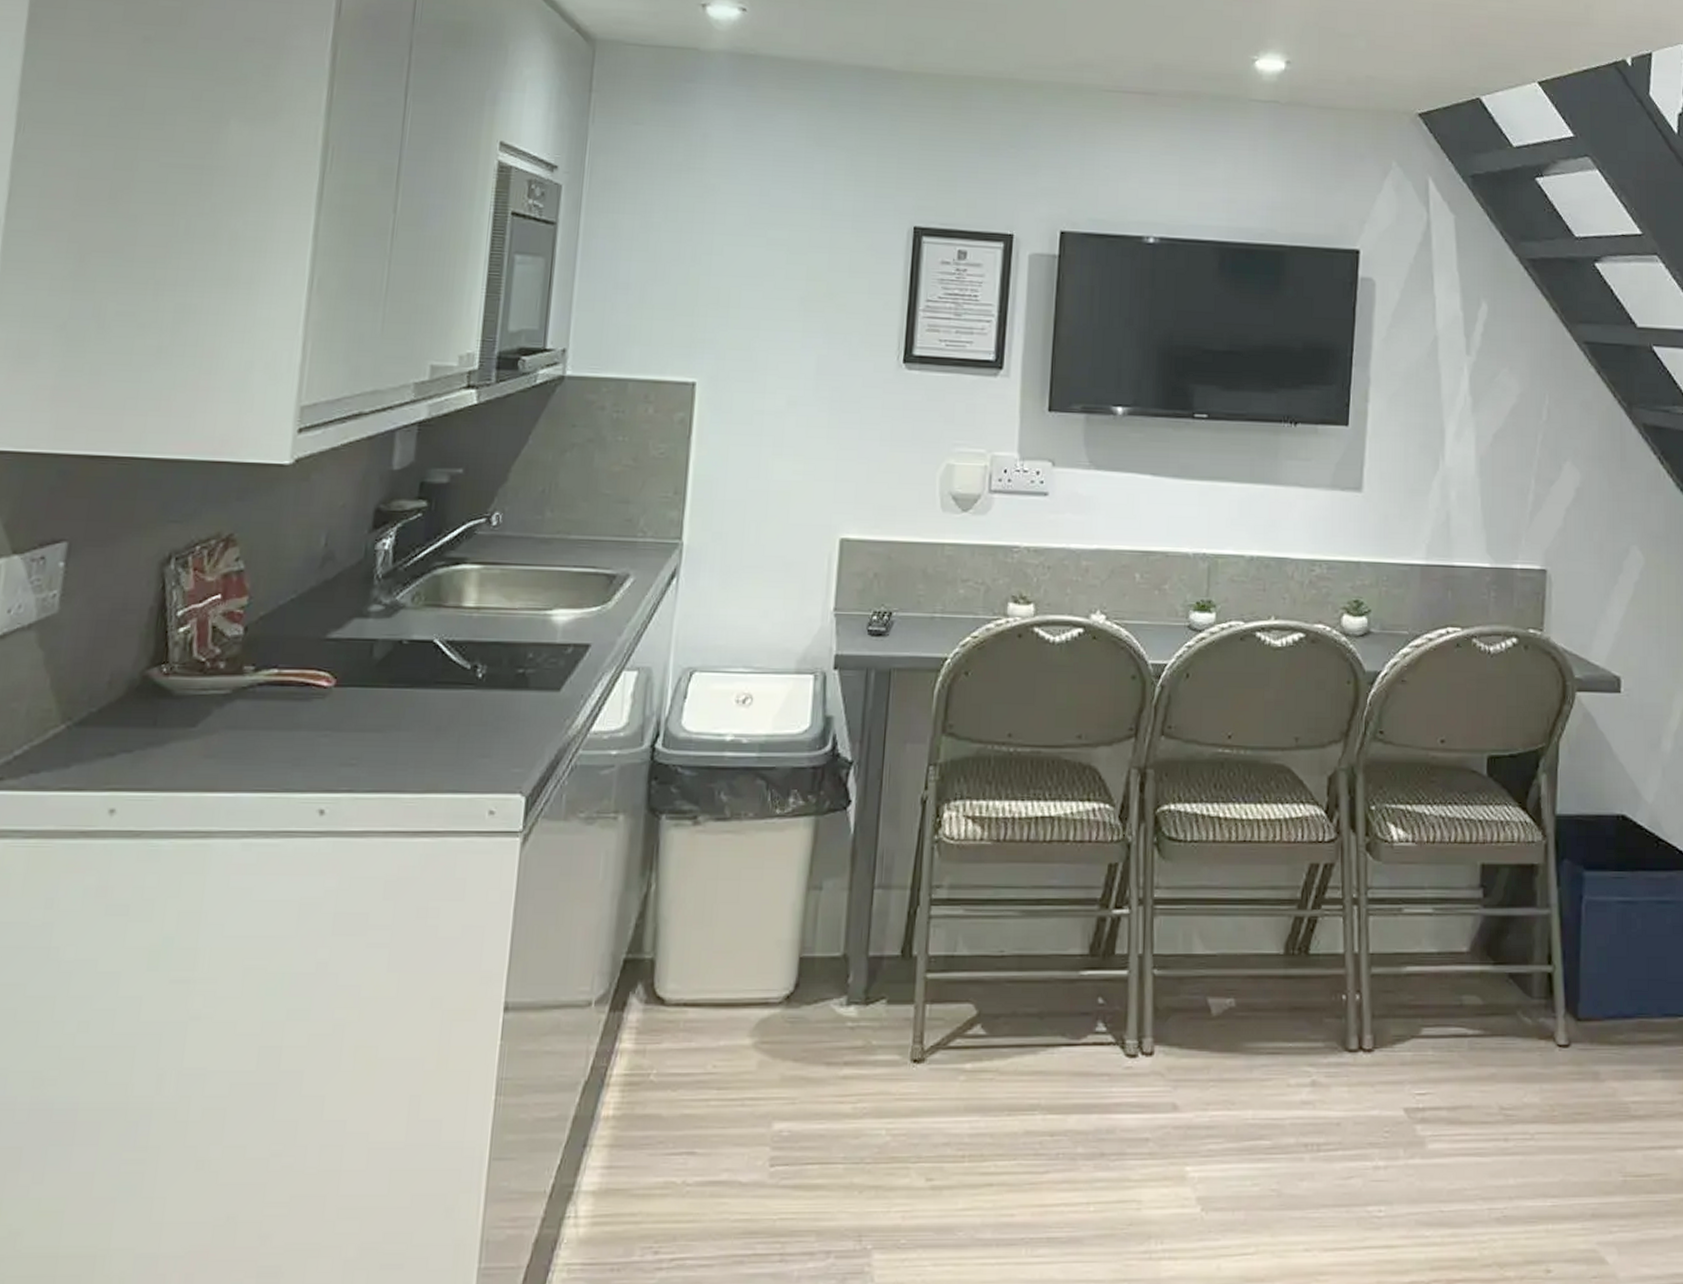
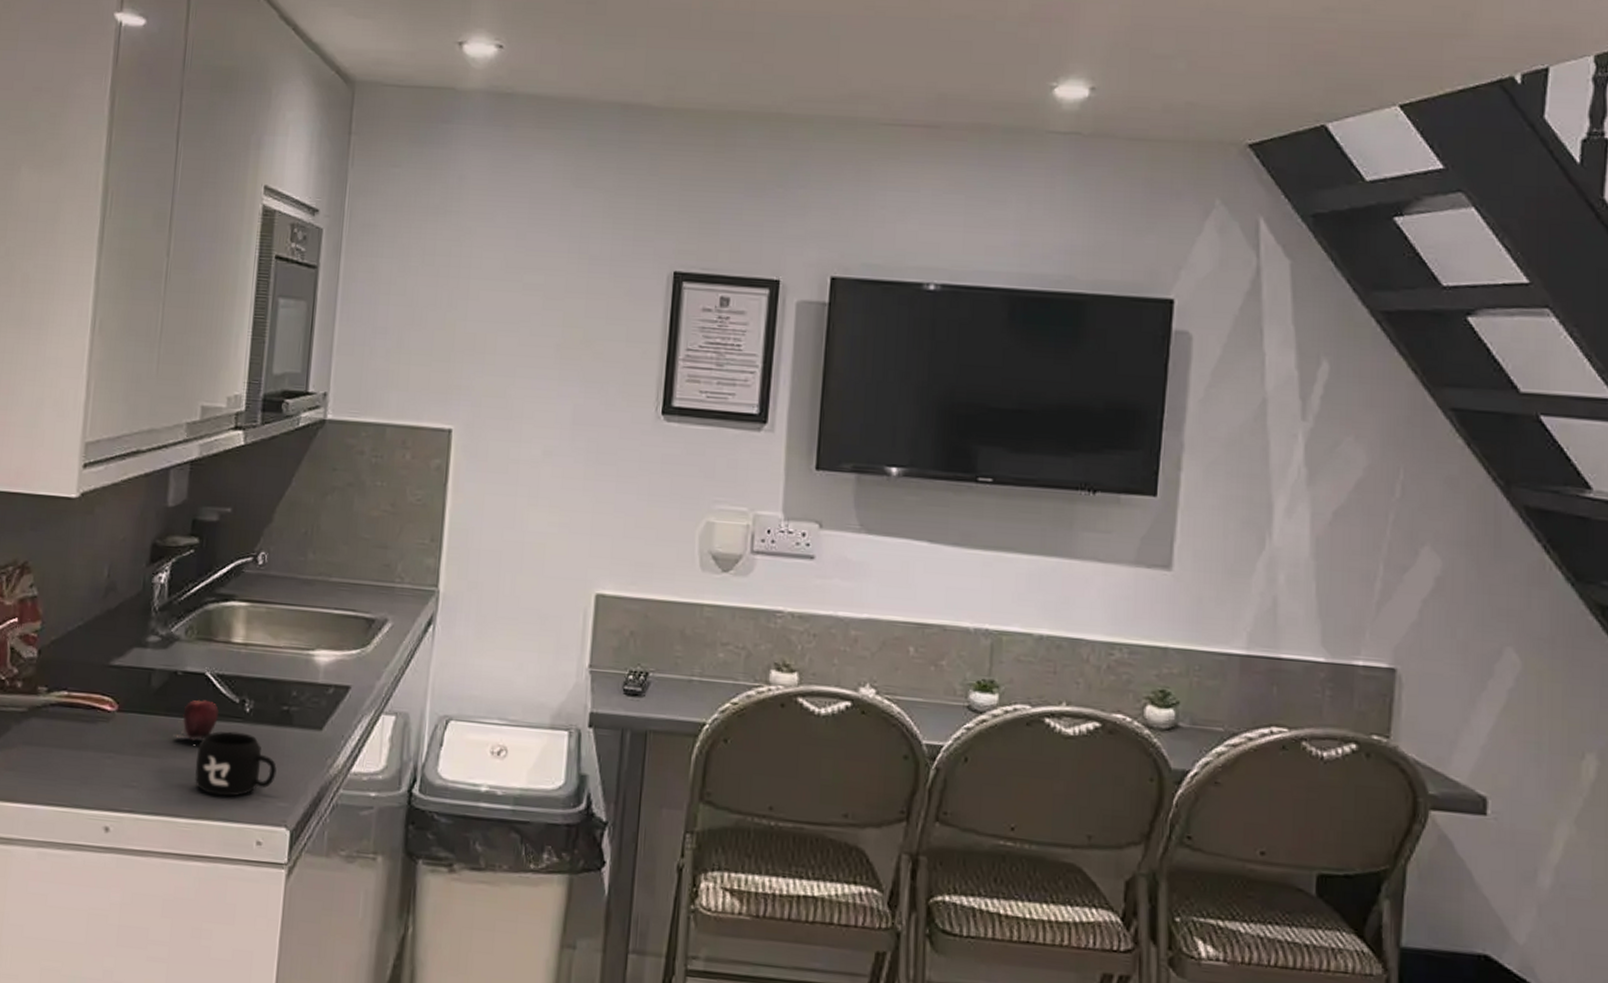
apple: none [400,668,449,712] -> present [175,699,219,741]
mug: none [421,699,511,767] -> present [195,731,277,796]

